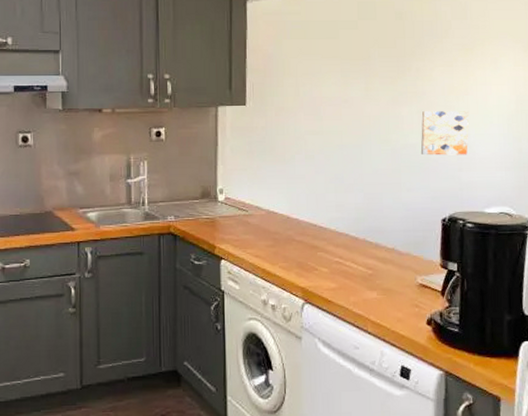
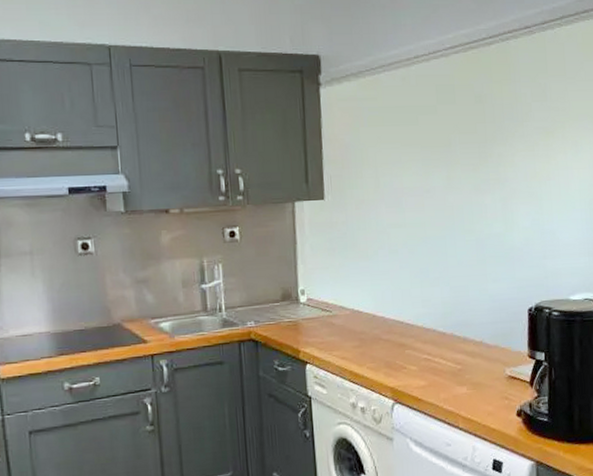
wall art: present [420,111,469,156] -> none [505,197,552,245]

